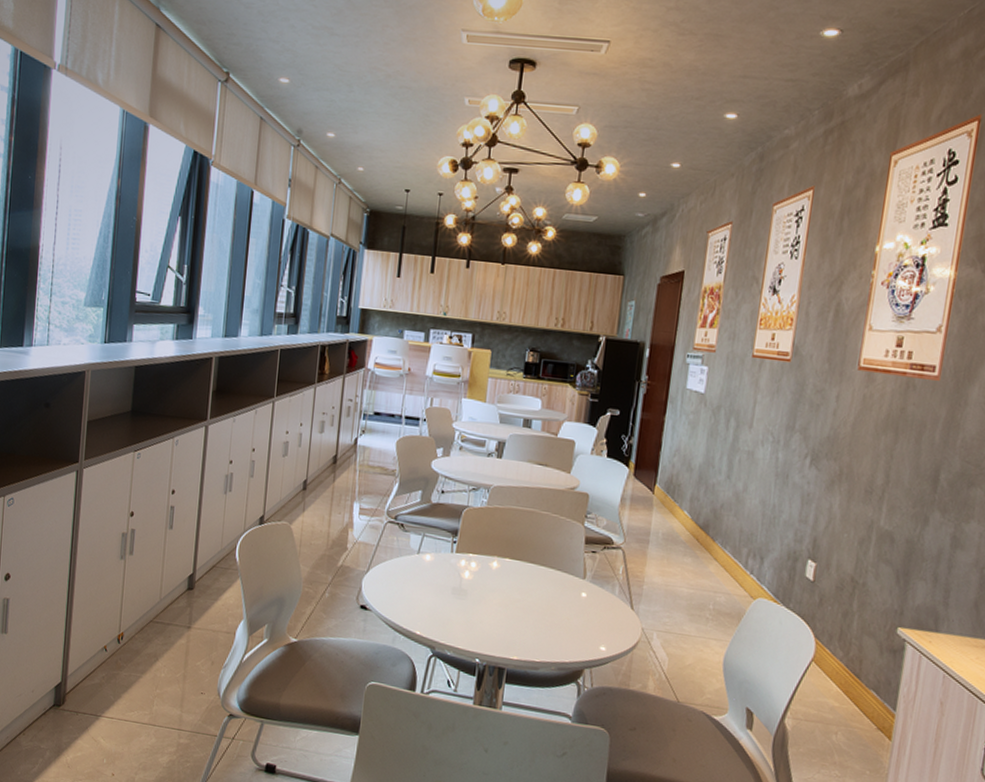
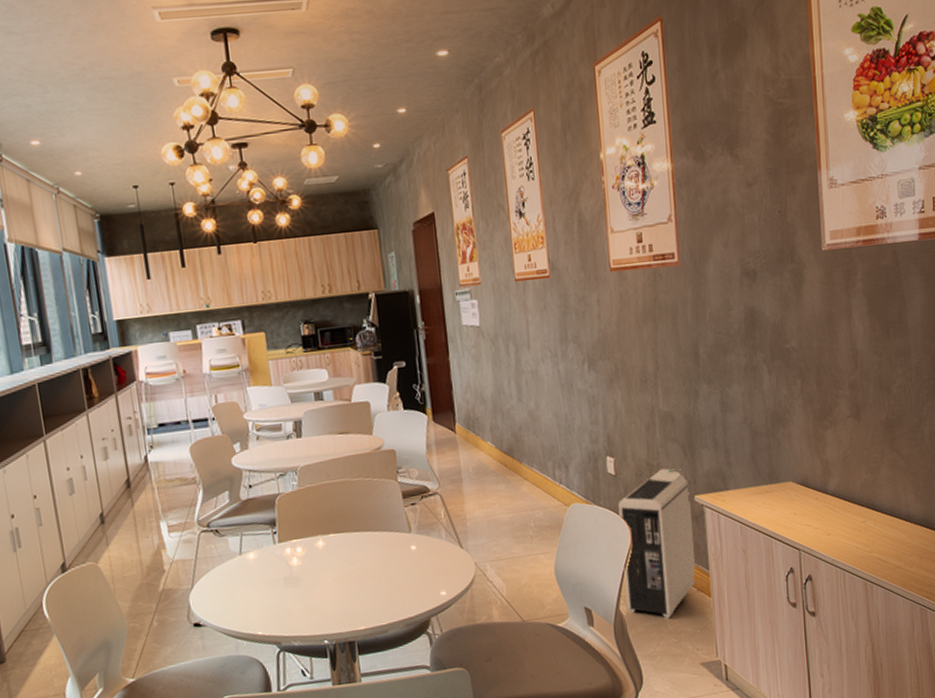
air purifier: none [793,589,893,749] -> present [618,468,699,620]

